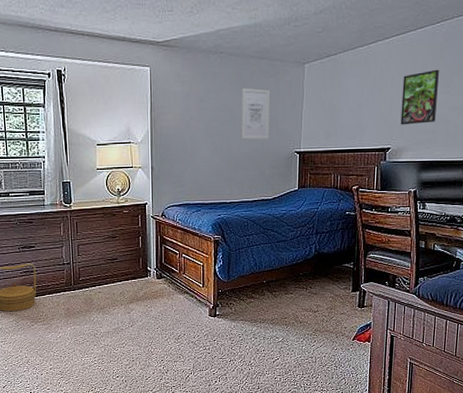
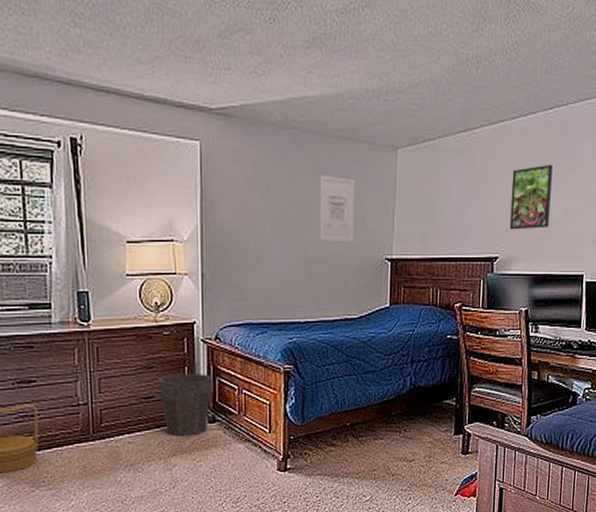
waste bin: none [120,241,160,289] -> present [158,372,213,437]

